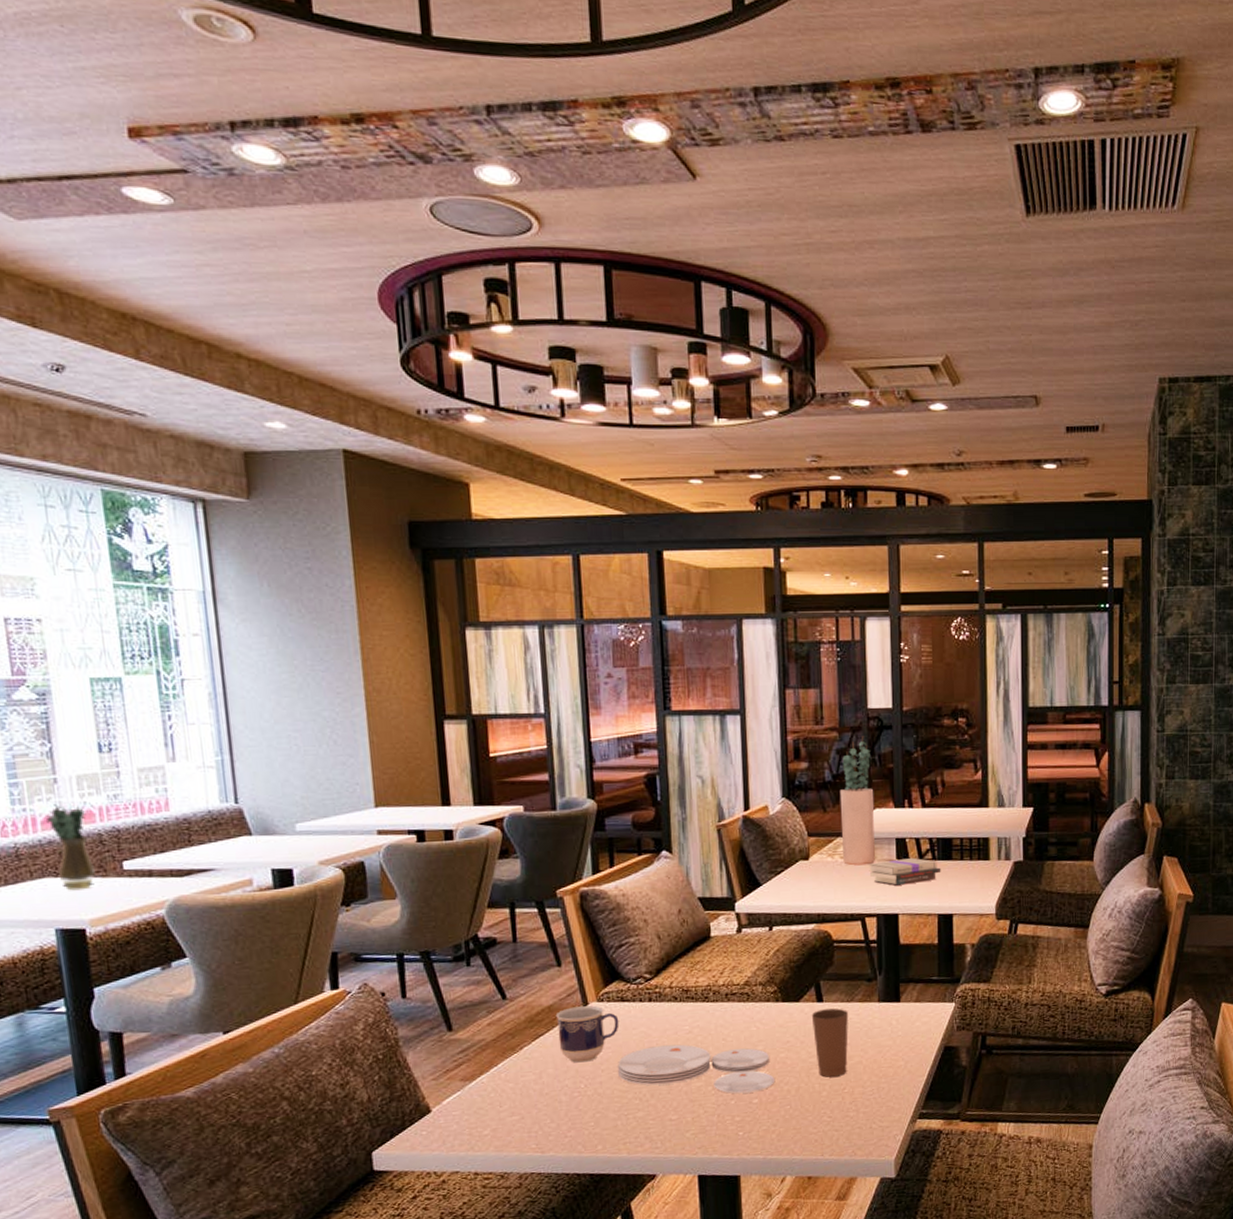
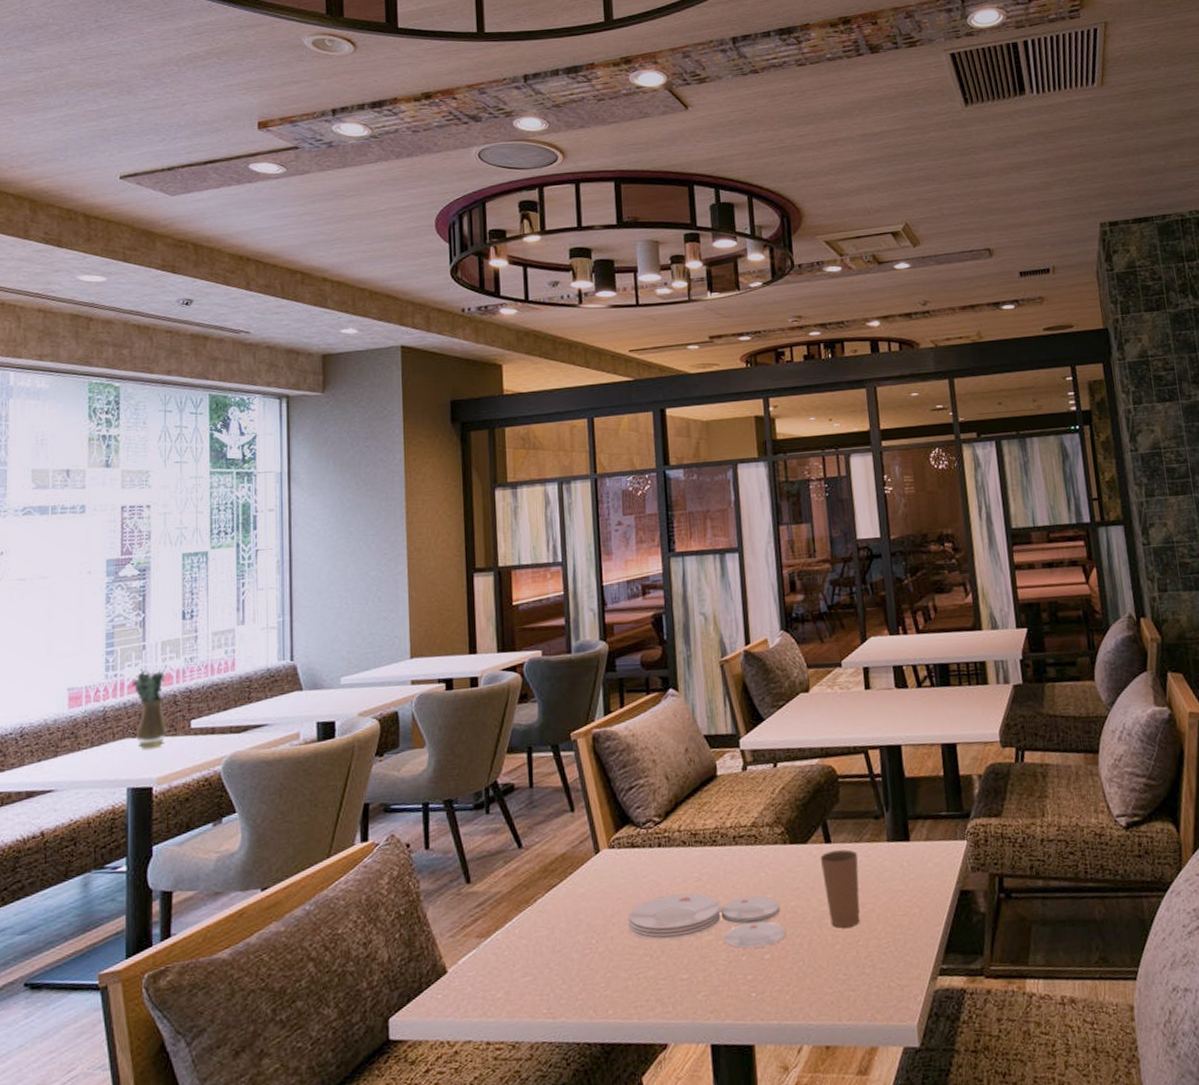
cup: present [555,1005,620,1063] -> none [568,852,630,916]
vase: present [839,736,875,866] -> none [835,566,874,697]
books: present [869,857,941,886] -> none [868,685,941,715]

